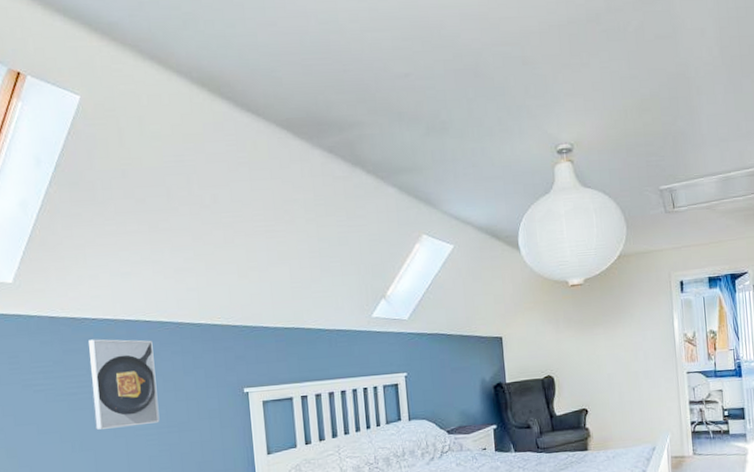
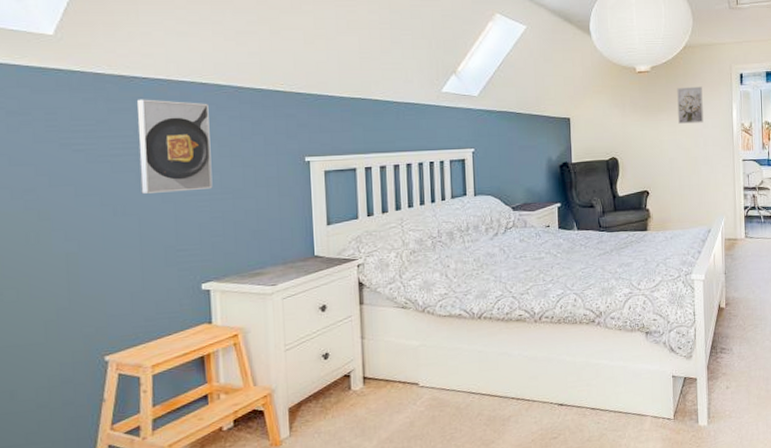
wall art: none [613,297,643,337] -> present [677,86,704,124]

